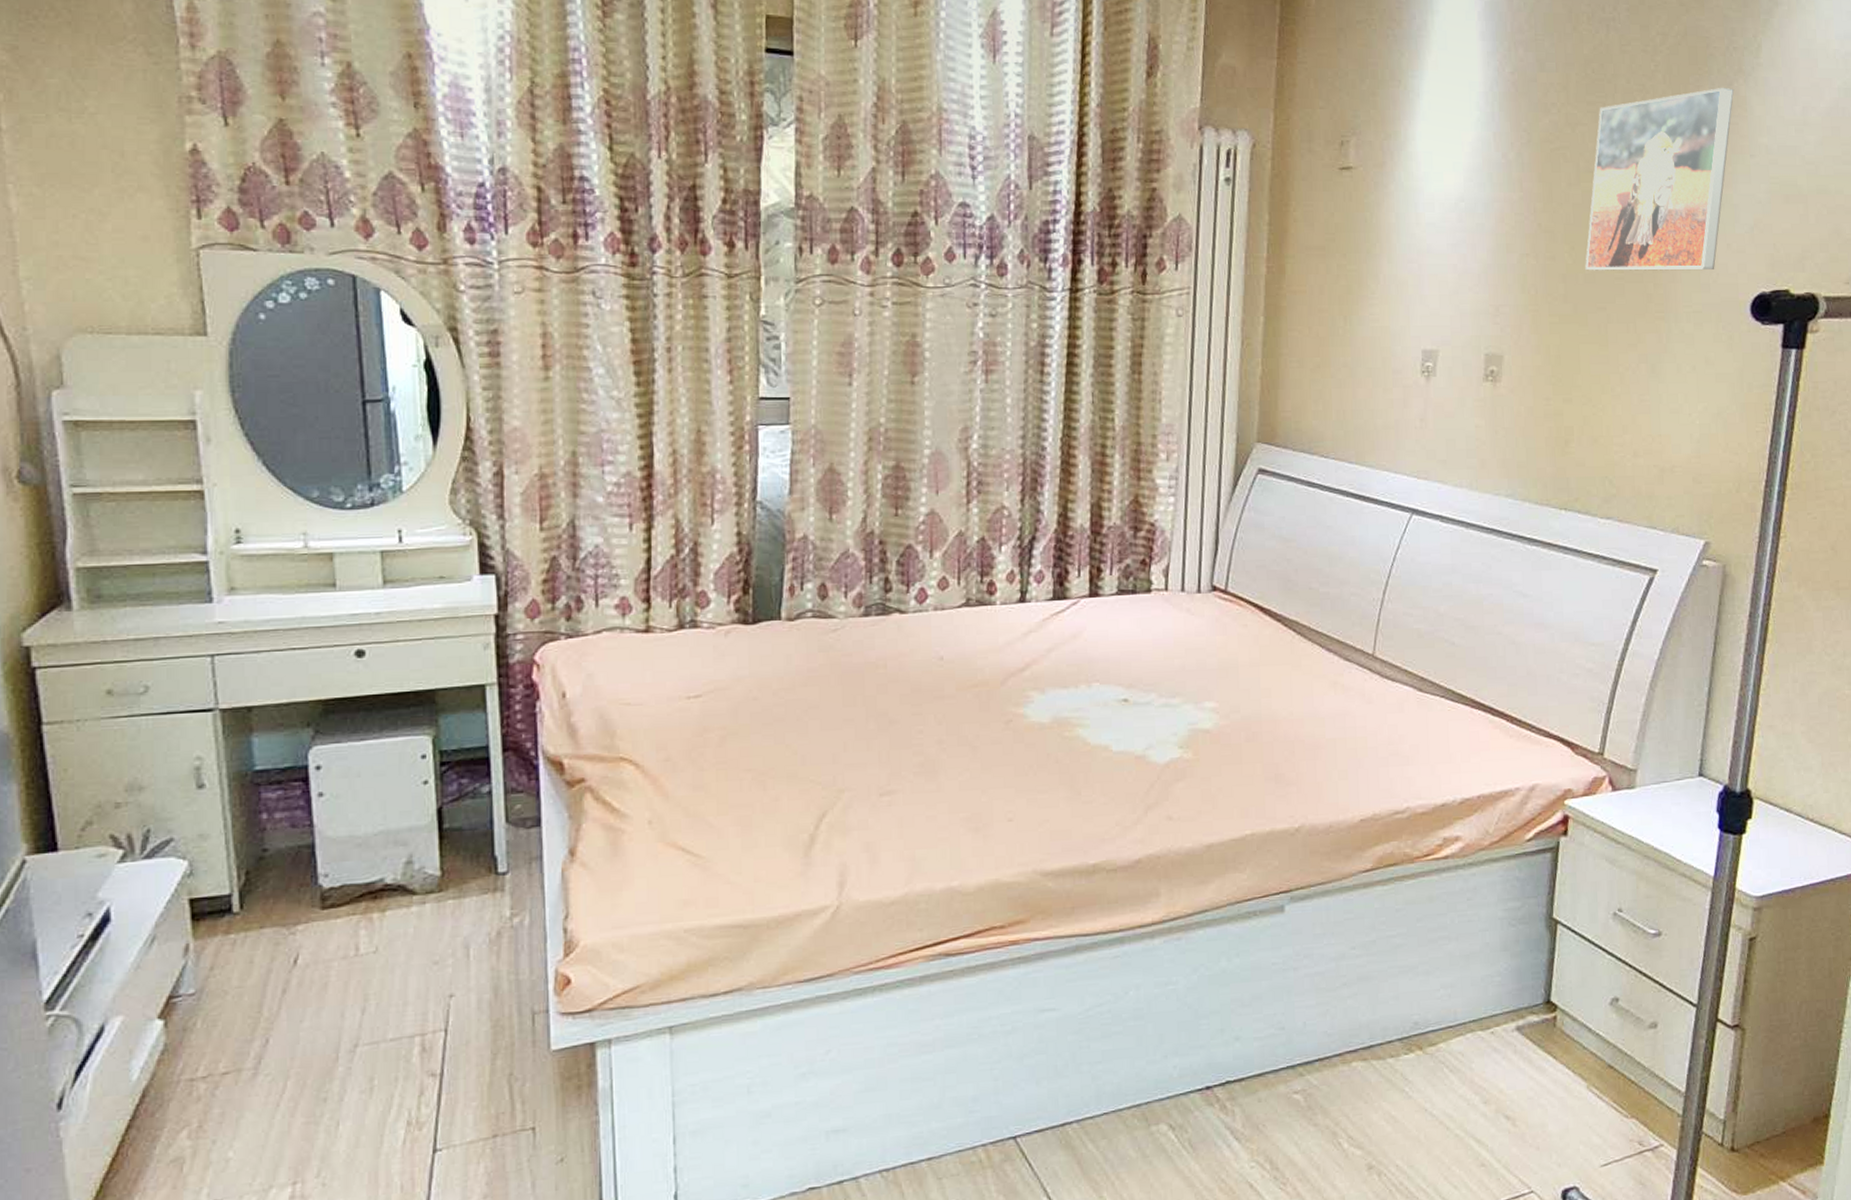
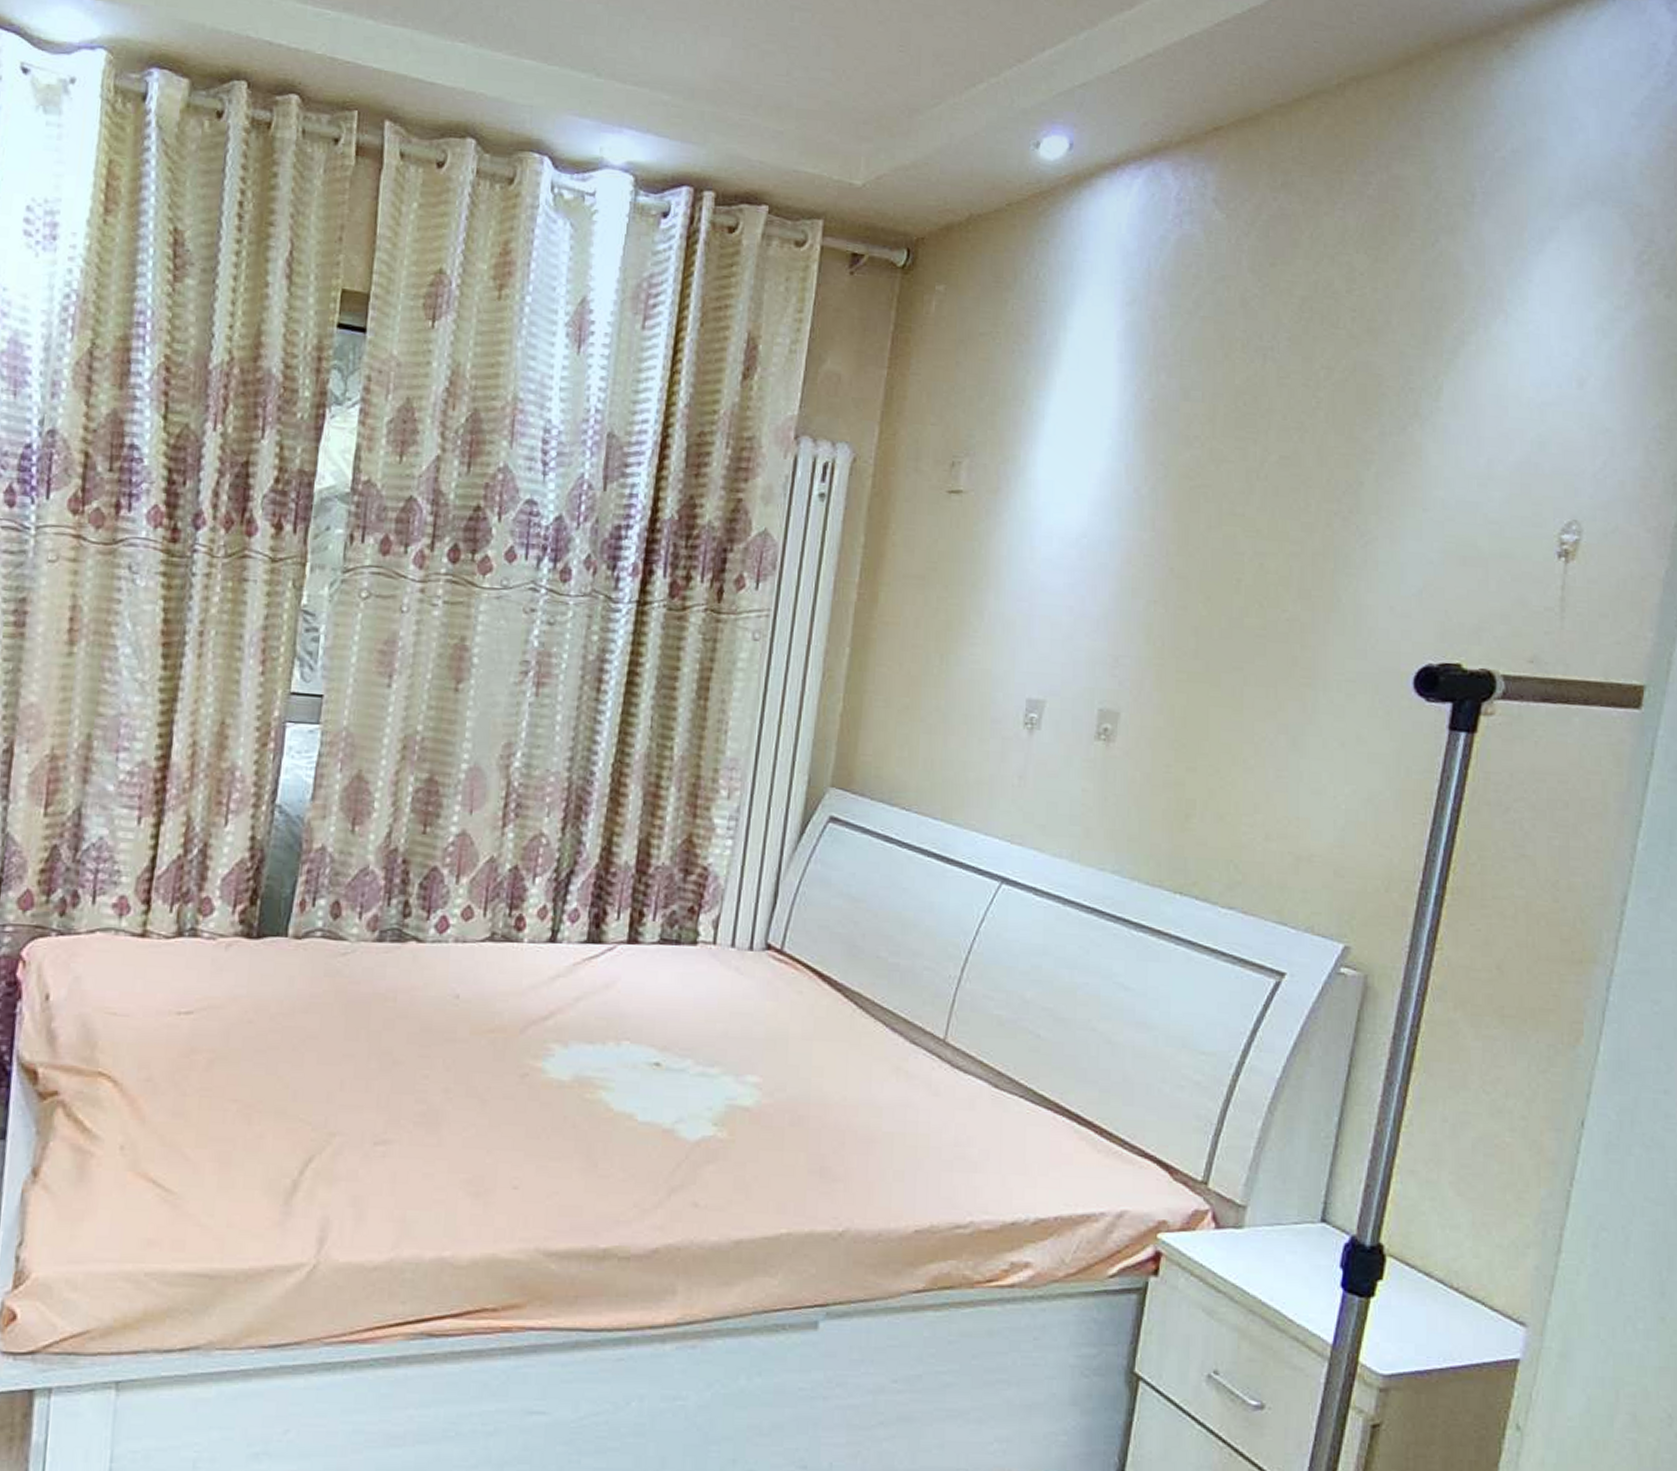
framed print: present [1585,88,1735,271] -> none [1221,431,1408,634]

